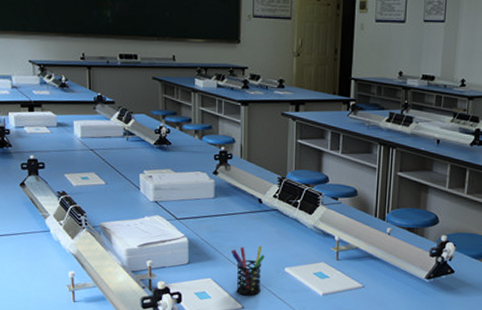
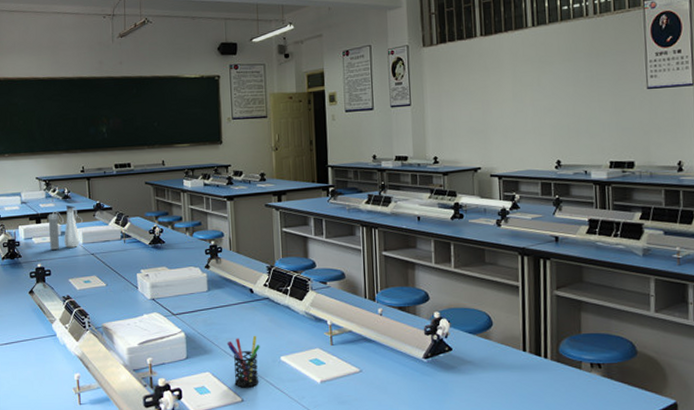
water bottle: none [42,94,81,142] -> present [48,205,83,250]

